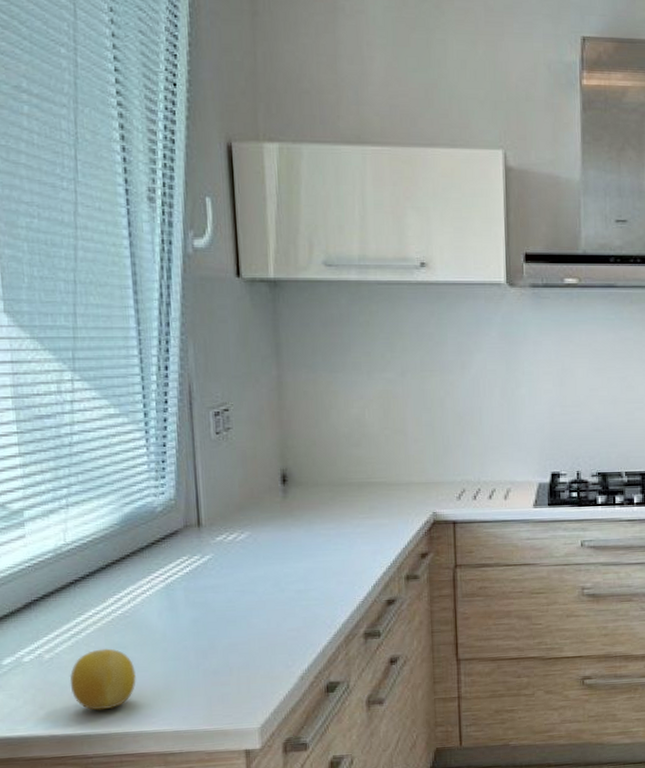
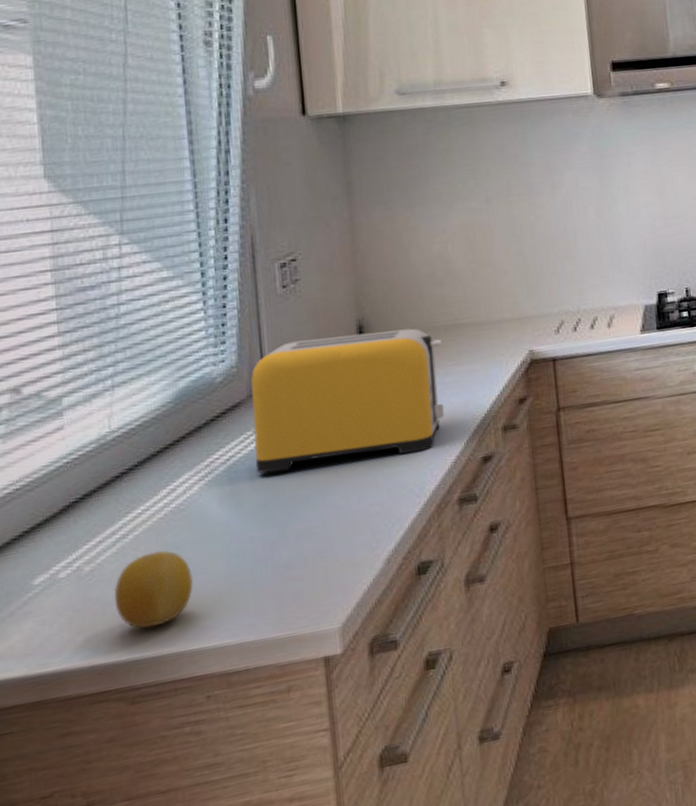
toaster: none [187,481,356,594] -> present [251,328,445,473]

